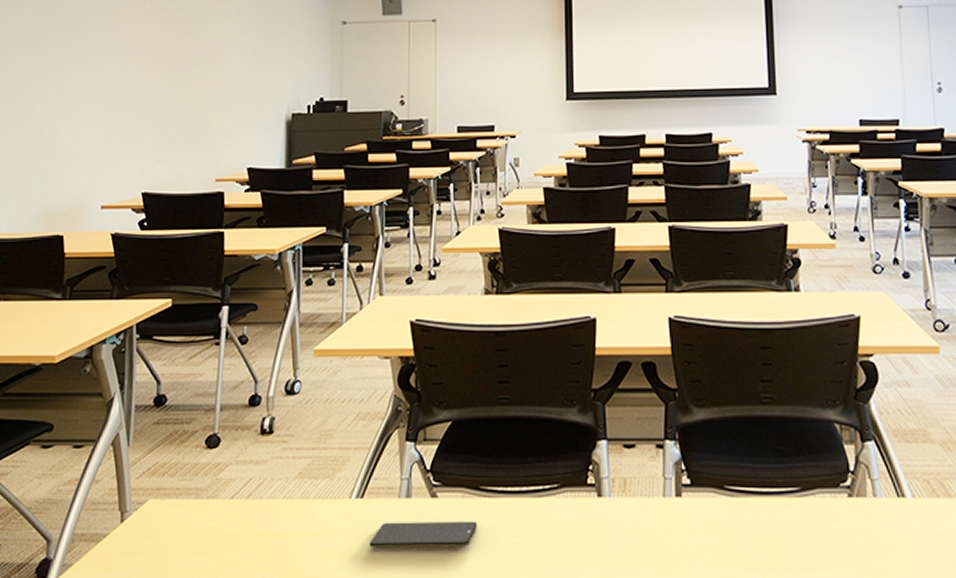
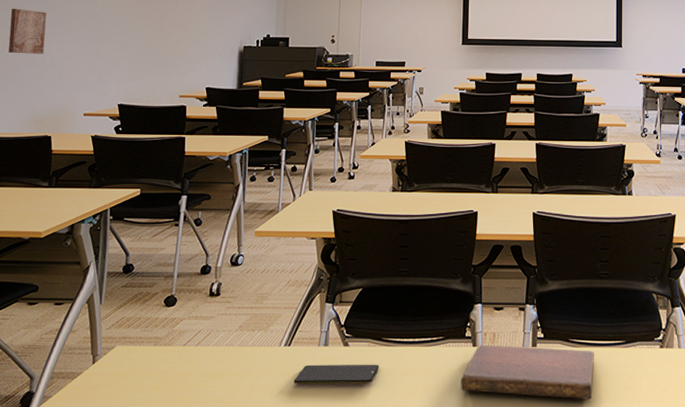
wall art: none [10,78,54,135] -> present [8,8,47,54]
notebook: none [584,495,760,567] -> present [460,345,594,399]

